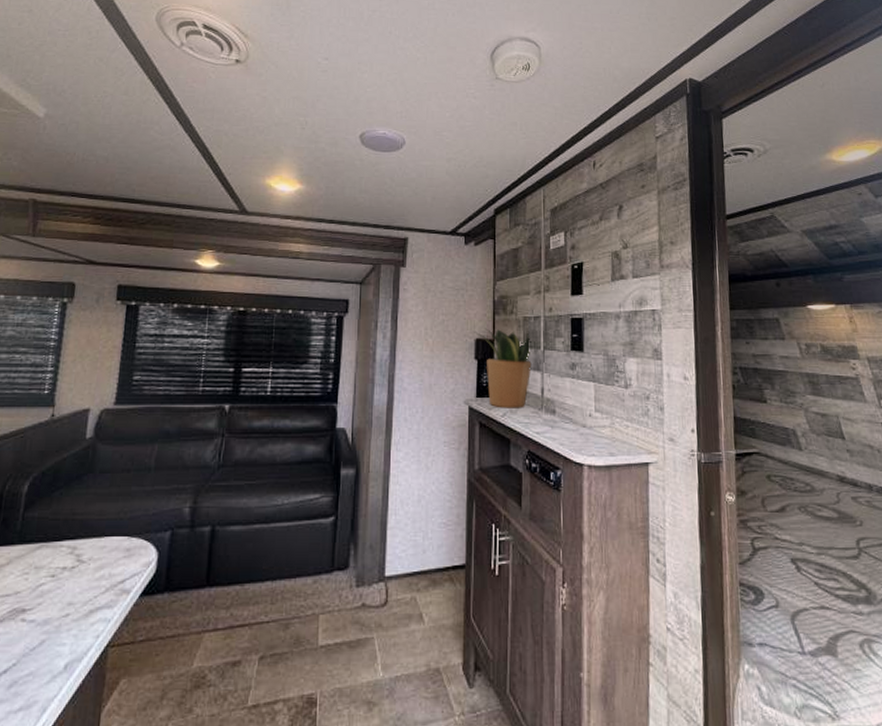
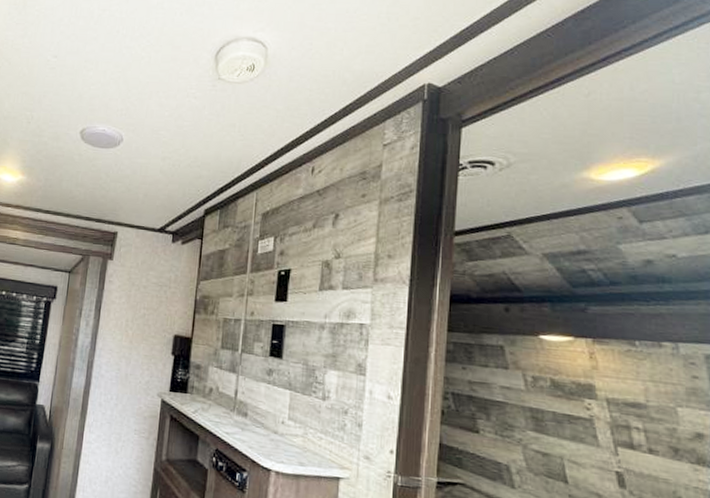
potted plant: present [474,328,532,408] -> none [173,325,229,407]

